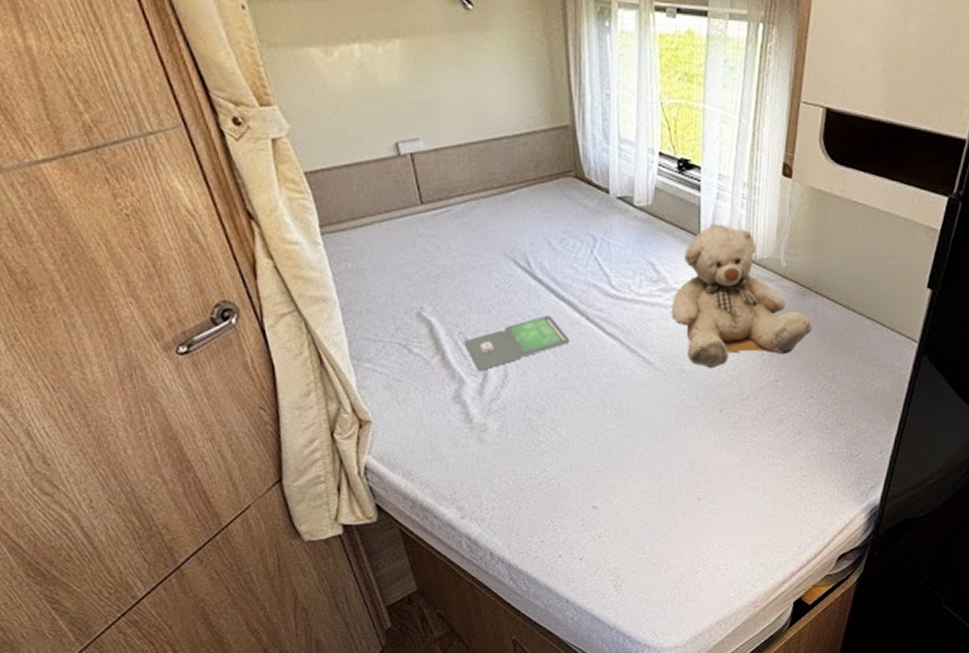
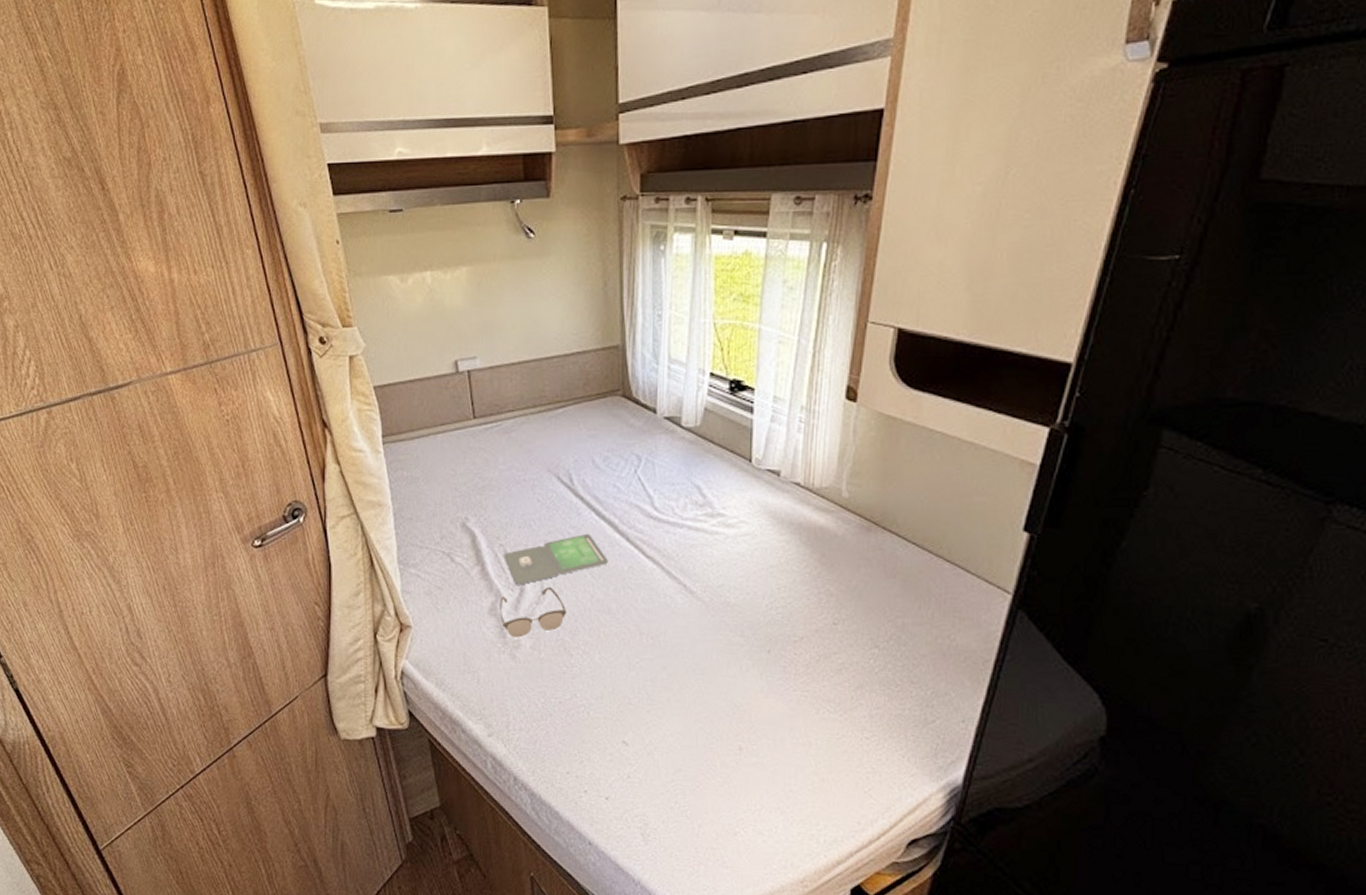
eyeglasses: none [463,369,533,422] -> present [500,586,567,638]
teddy bear: present [671,224,812,368] -> none [717,448,878,603]

